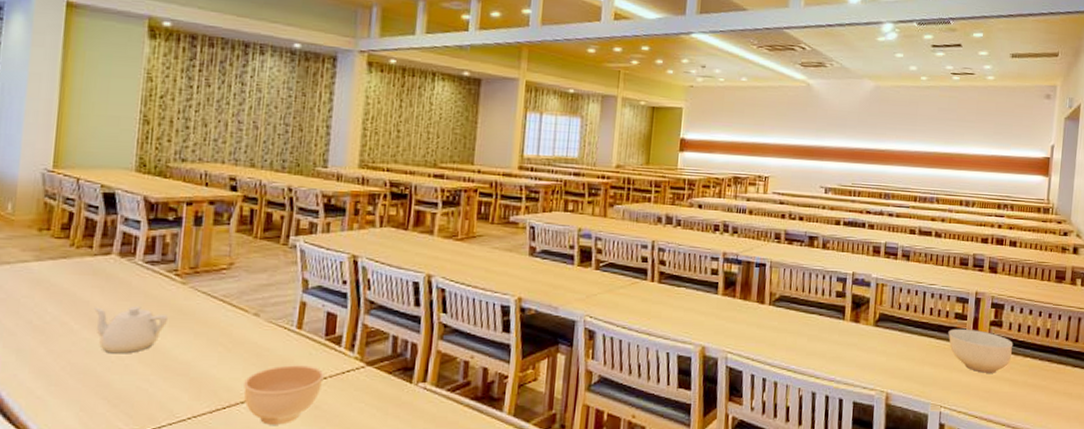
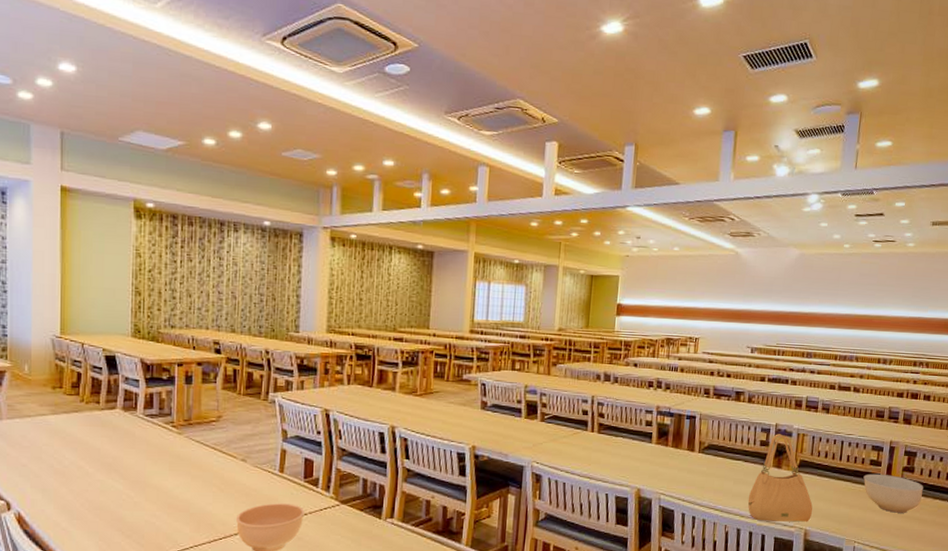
teapot: present [94,306,169,354] -> none [105,453,169,493]
handbag: none [823,284,894,384] -> present [747,434,813,522]

